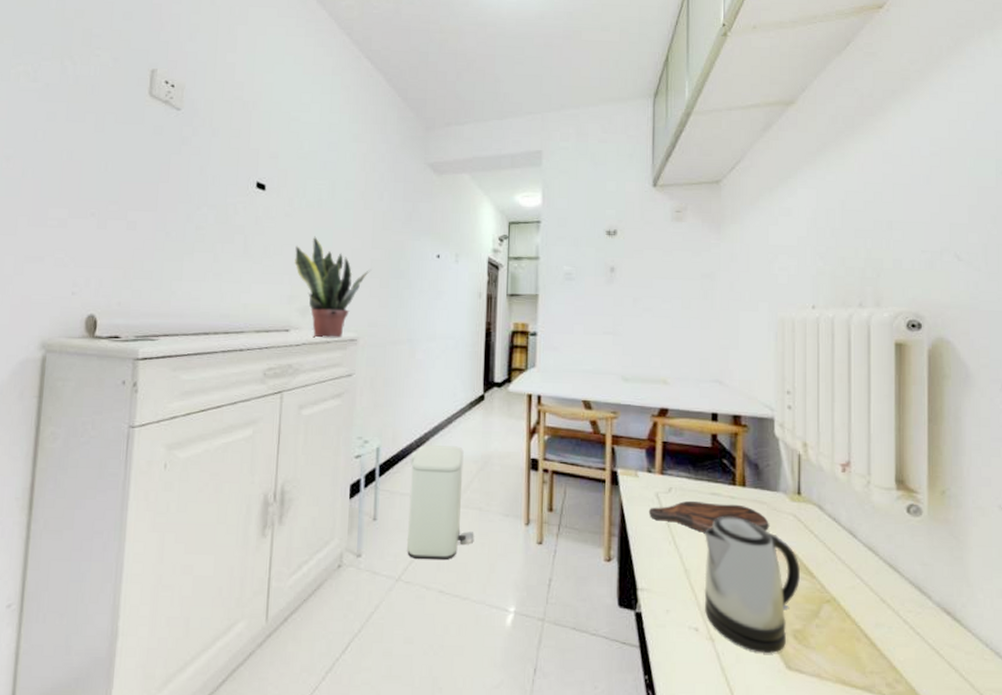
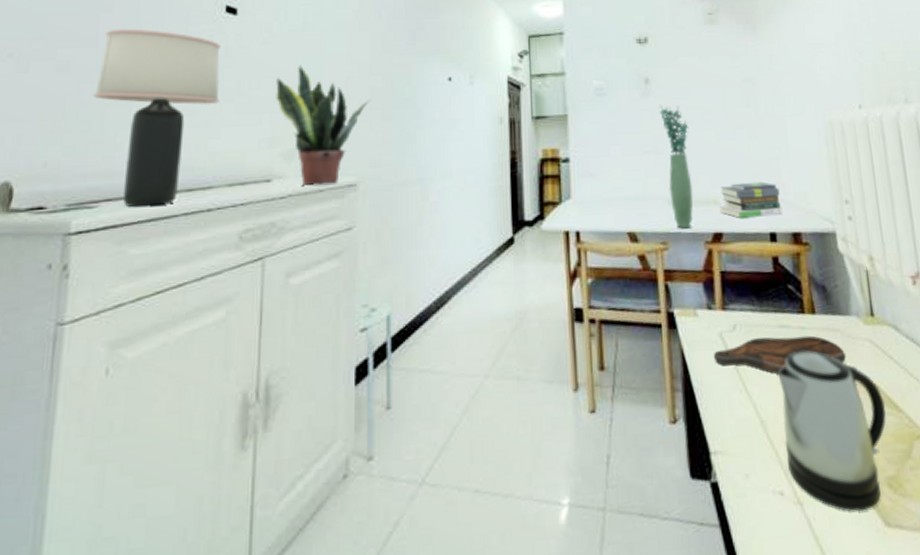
table lamp: none [154,197,252,343] -> present [93,28,221,207]
pedal bin: present [407,445,474,559] -> none [429,303,514,453]
vase: none [621,291,647,402] -> present [659,104,694,229]
books: none [668,367,726,399] -> present [719,182,783,218]

